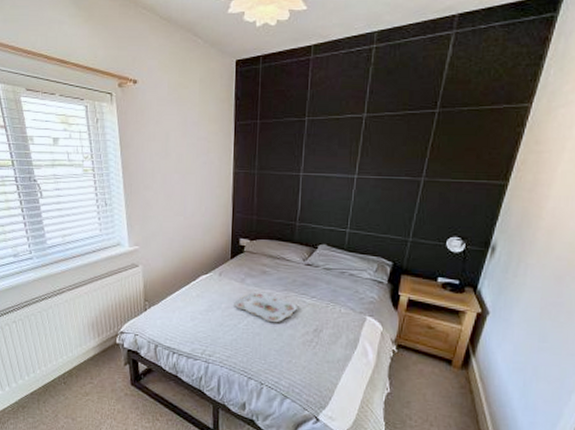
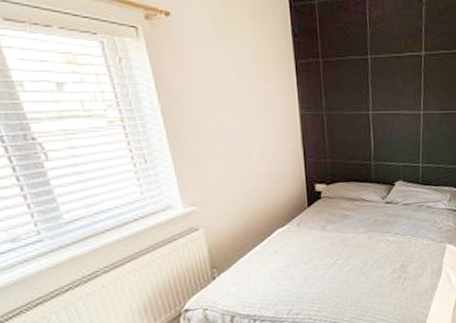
serving tray: present [234,291,297,323] -> none [317,236,382,267]

